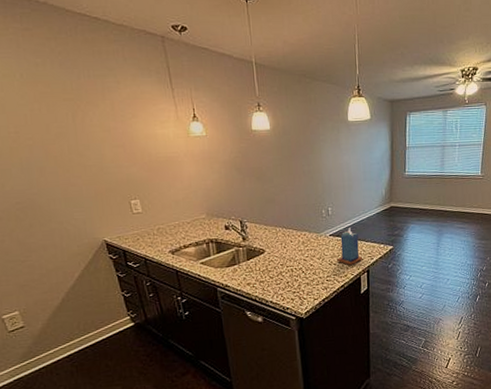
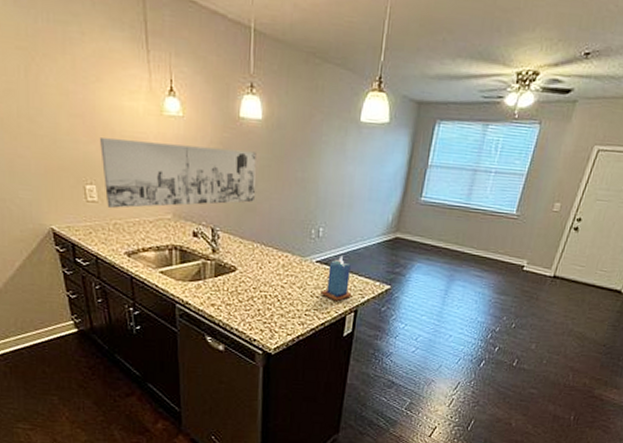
wall art: none [138,155,273,217] -> present [99,138,257,209]

